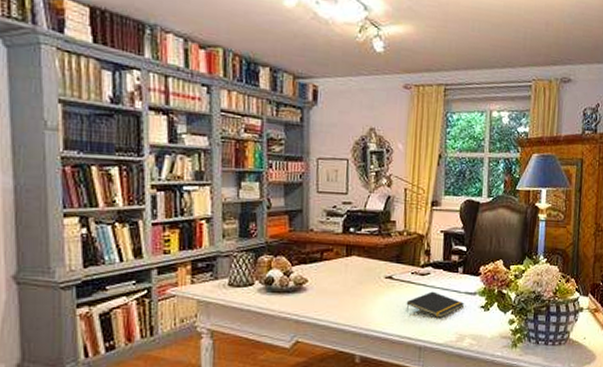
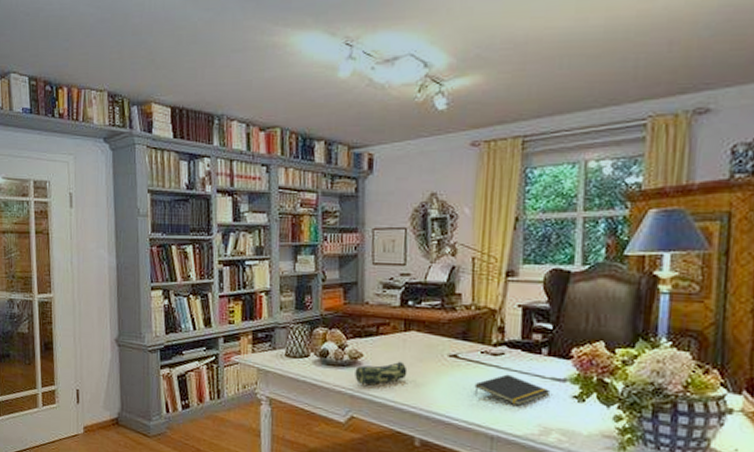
pencil case: none [300,284,349,310] -> present [355,361,408,386]

